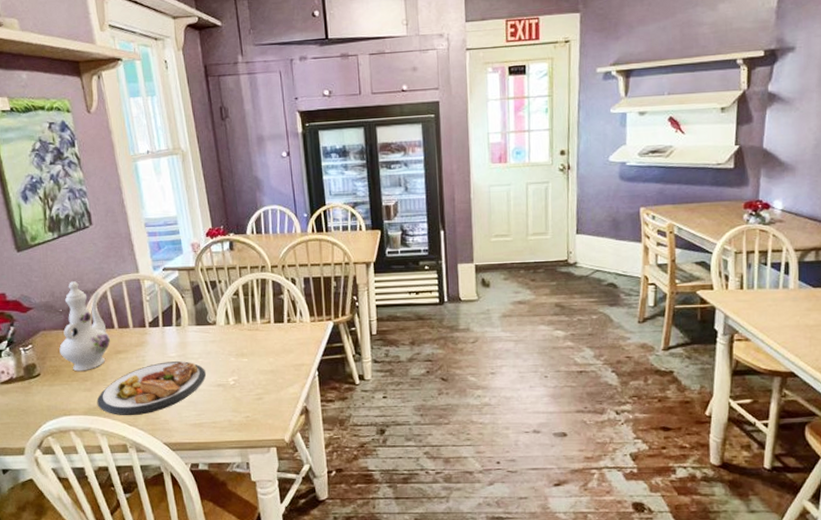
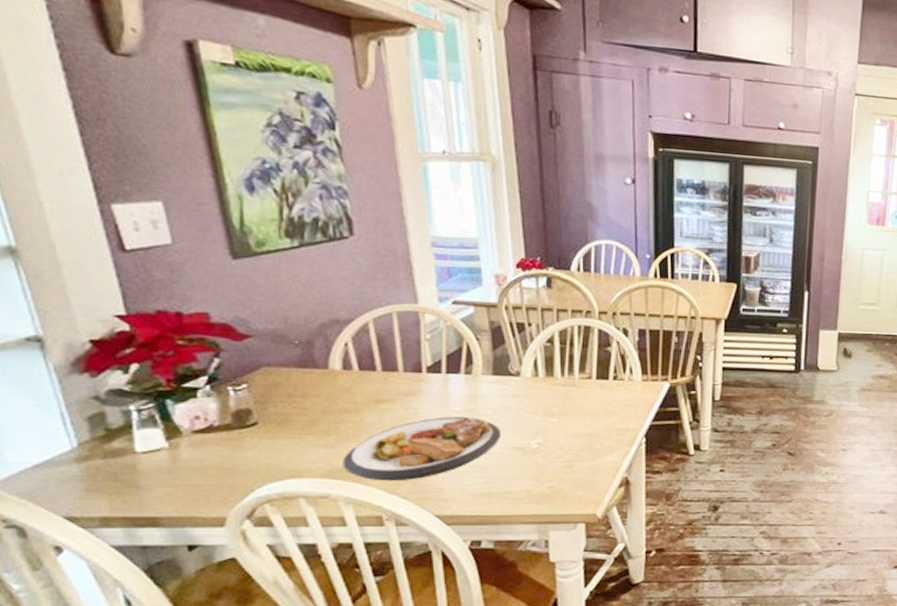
ewer: present [59,281,110,372] -> none [290,306,368,423]

